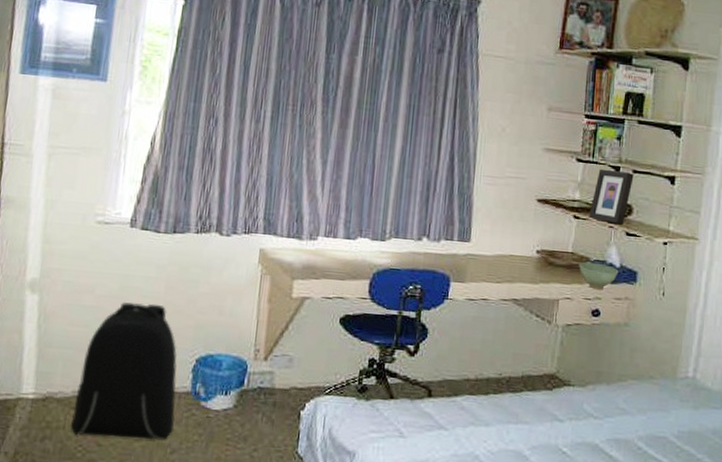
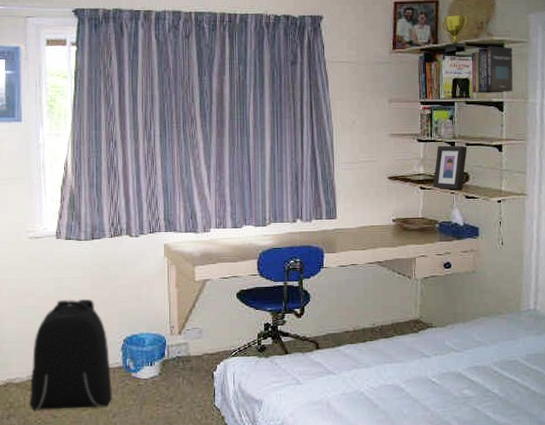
bowl: present [579,262,619,290] -> none [429,224,463,246]
trophy: none [618,17,651,63] -> present [441,15,468,53]
books: none [647,58,699,116] -> present [471,46,513,93]

